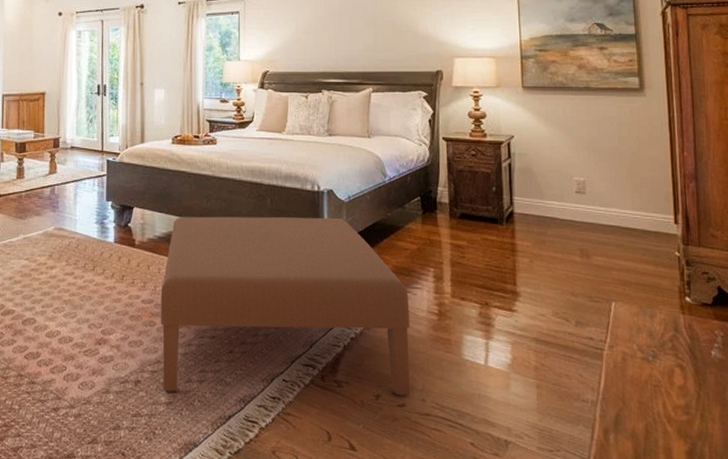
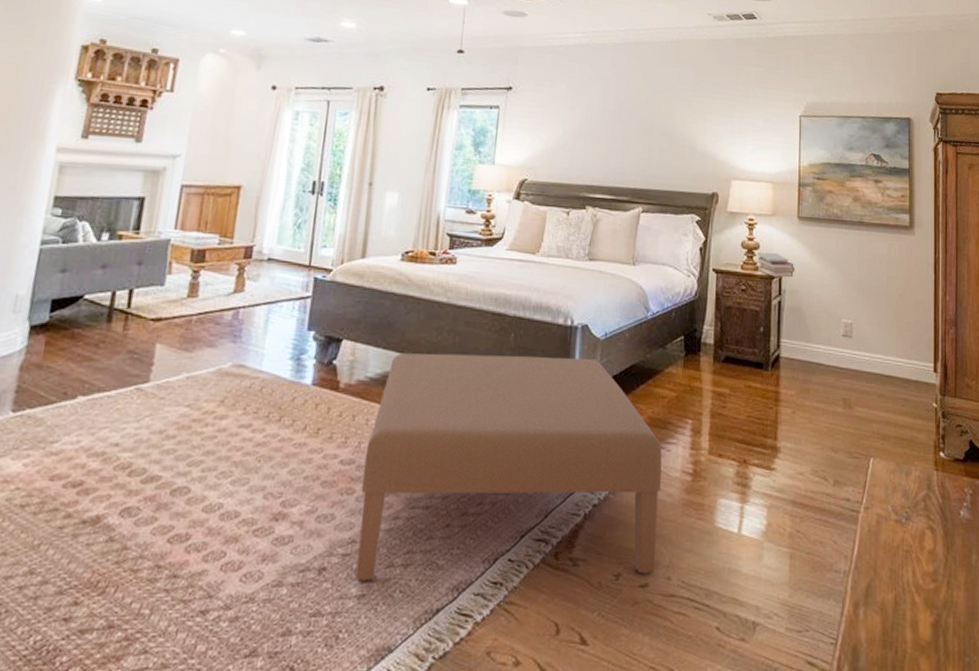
books: none [485,121,523,142] -> present [758,252,795,278]

